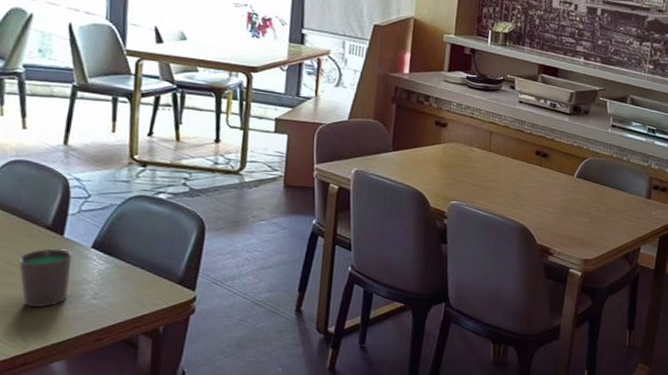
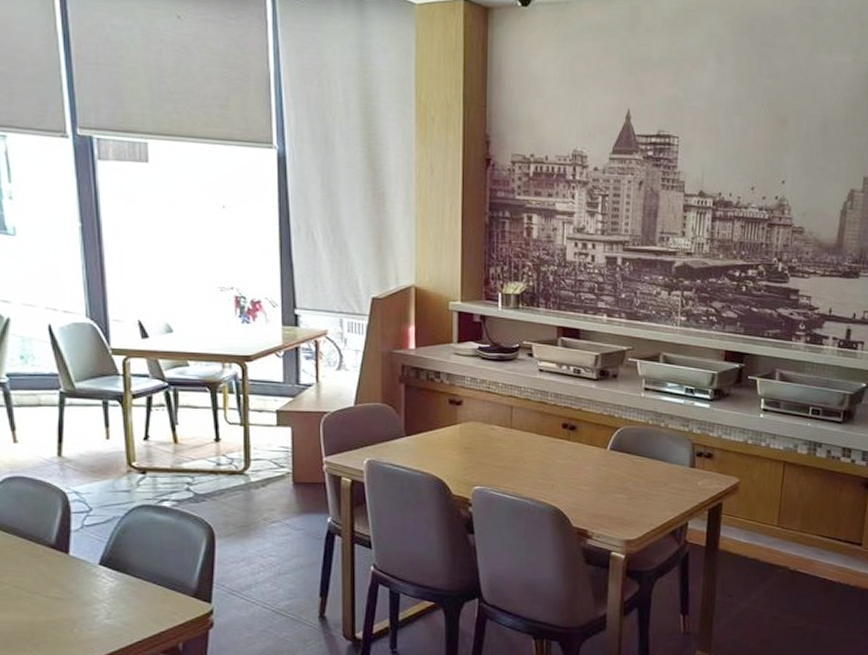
cup: present [19,248,73,308] -> none [27,568,81,632]

